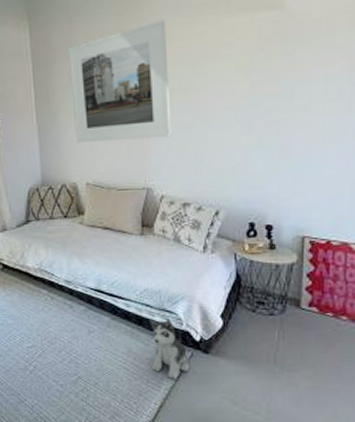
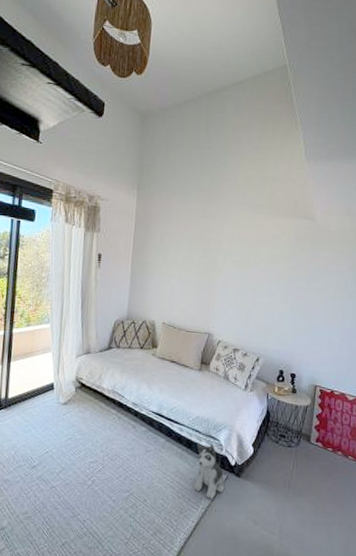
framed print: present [68,19,172,143] -> none [159,210,237,296]

